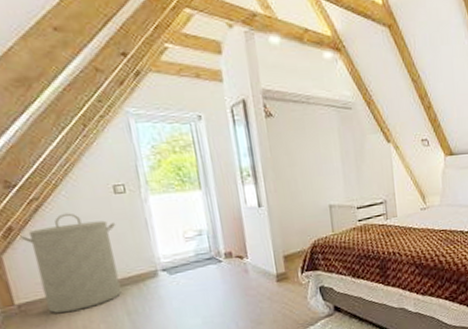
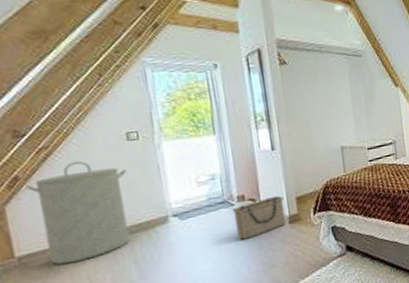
basket: none [220,253,273,296] -> present [233,195,286,240]

